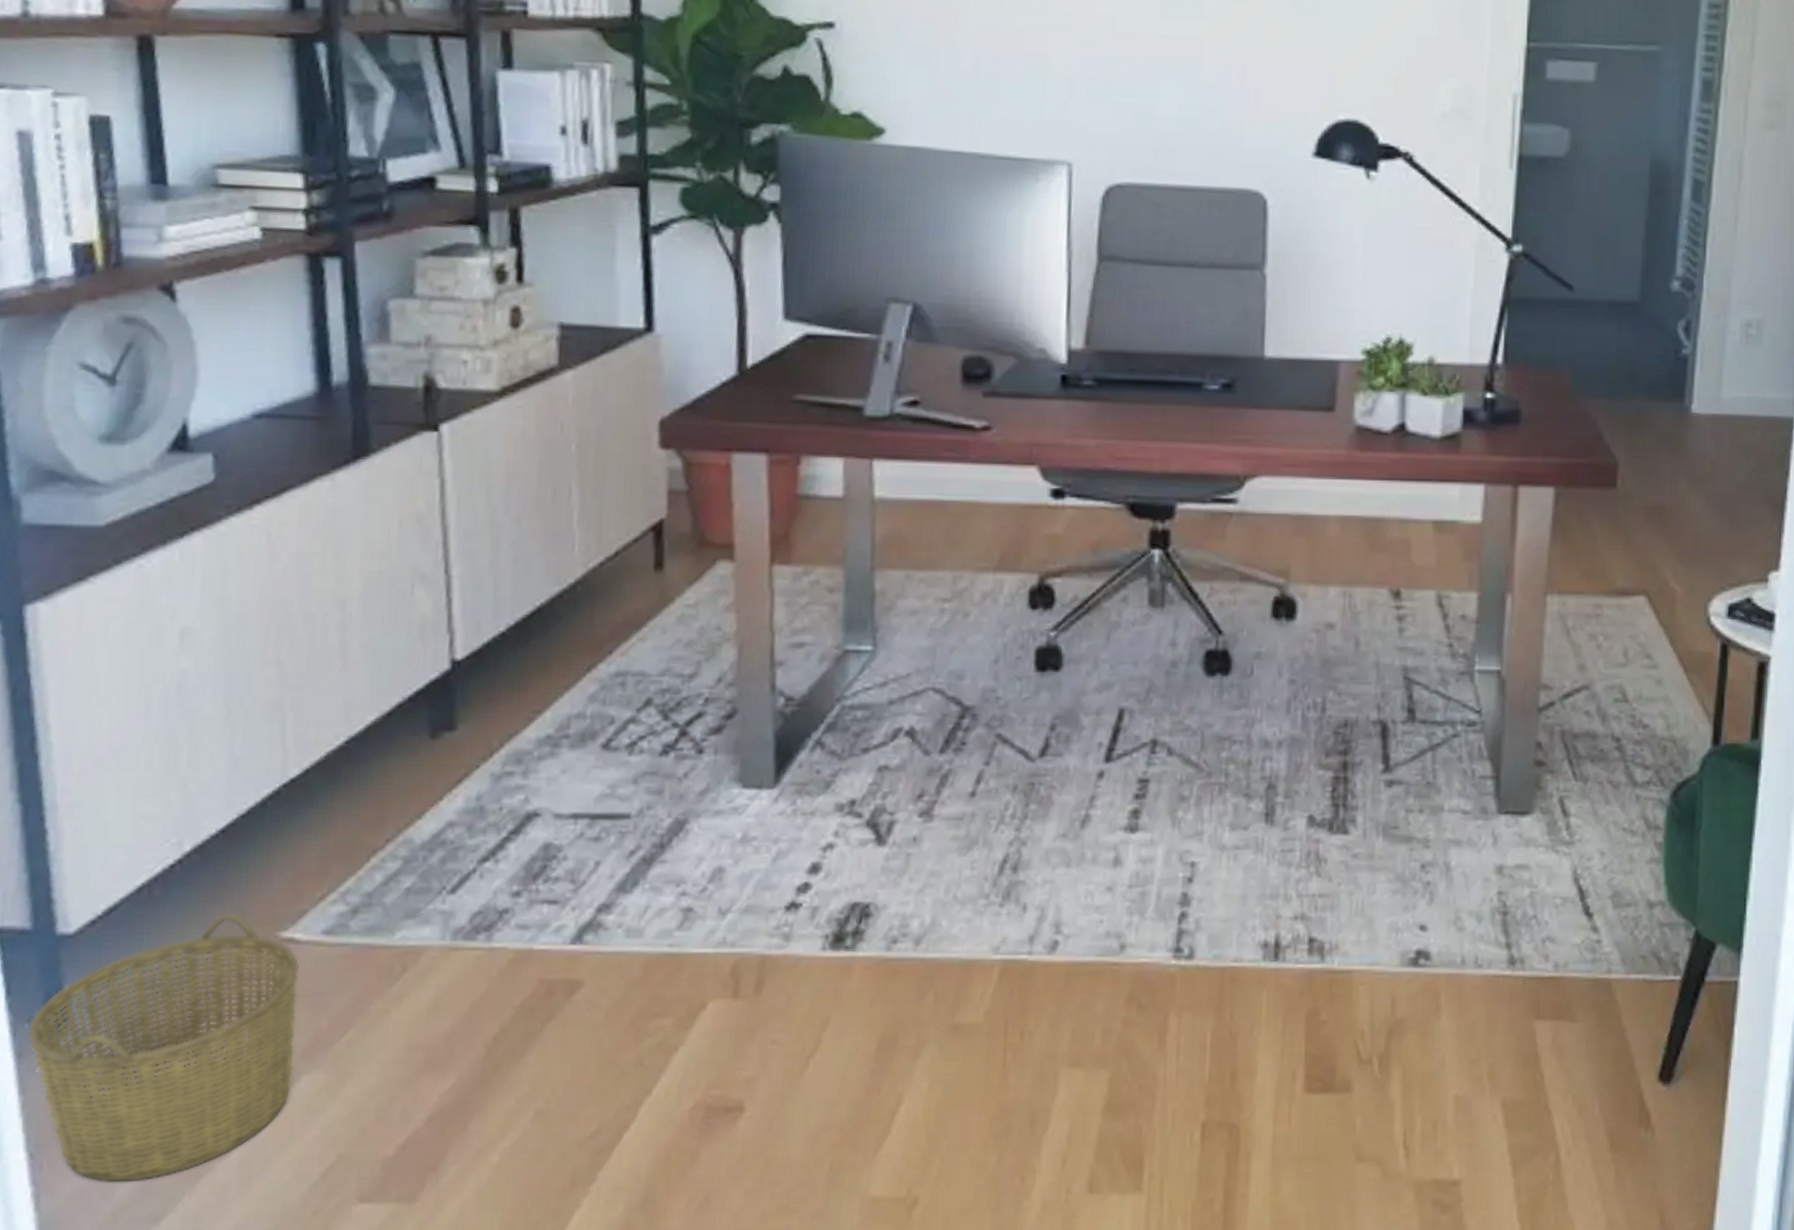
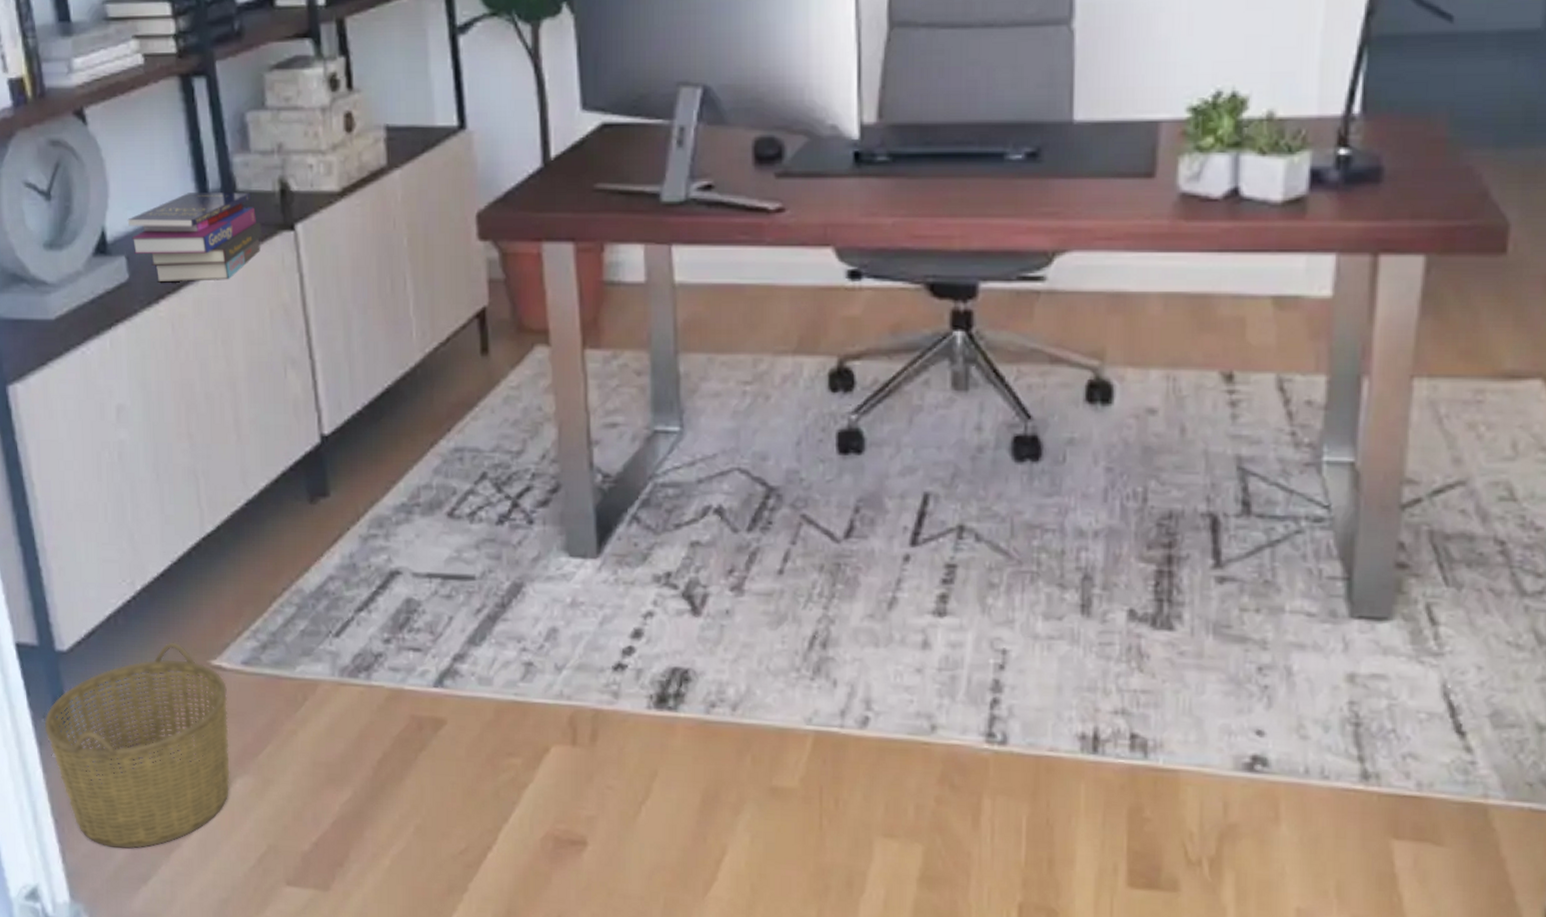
books: none [219,385,398,486] -> present [127,192,263,283]

